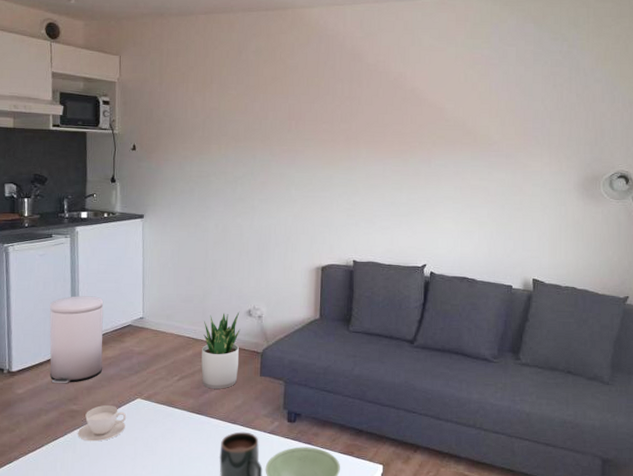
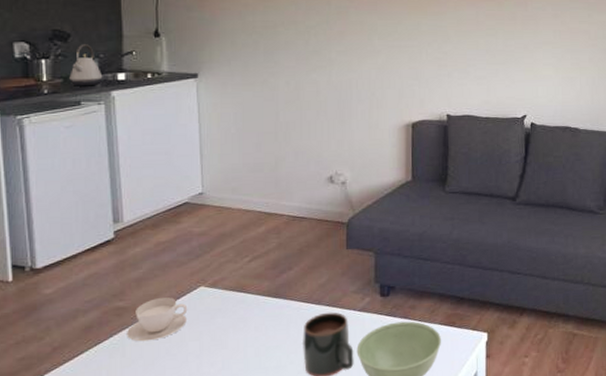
kettle: none [45,187,70,222] -> present [69,44,103,87]
pedal bin: present [49,296,104,384] -> none [81,172,155,279]
planter: present [201,311,240,389] -> none [276,178,321,268]

